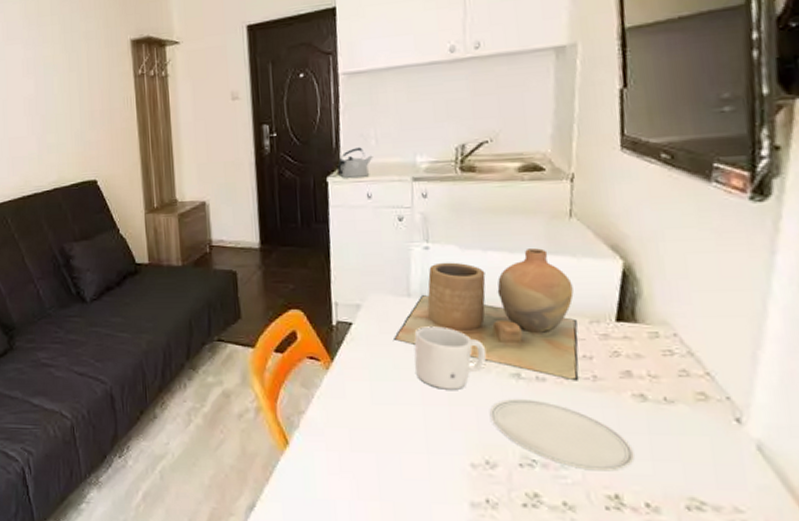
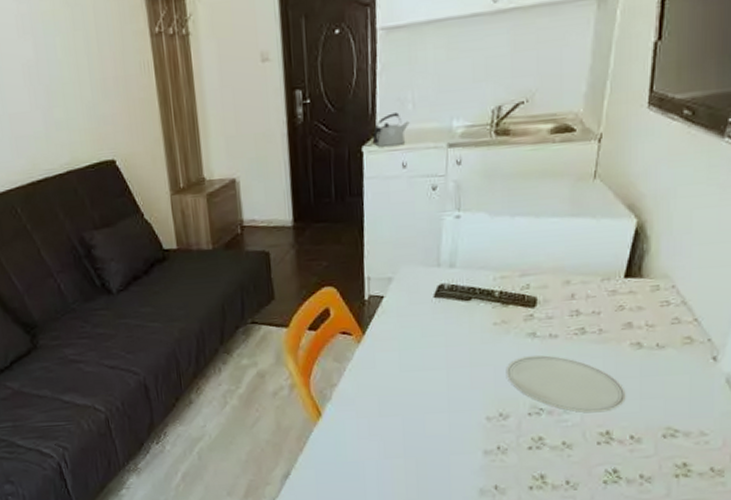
vase: present [394,248,579,381] -> none [423,211,590,336]
mug: present [414,326,487,390] -> none [441,293,507,353]

